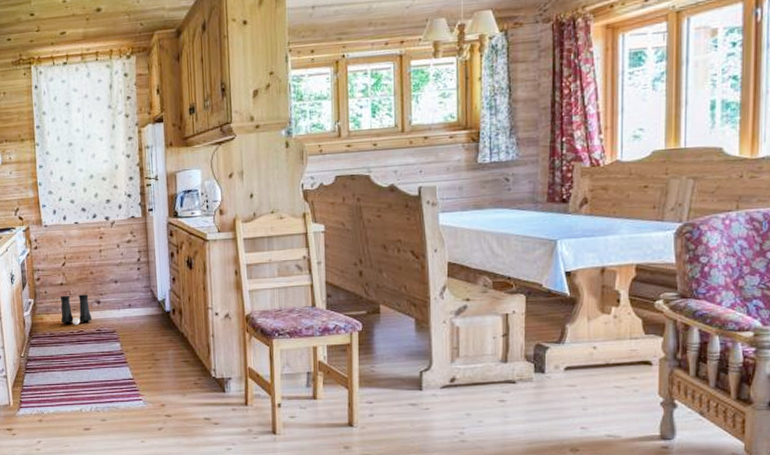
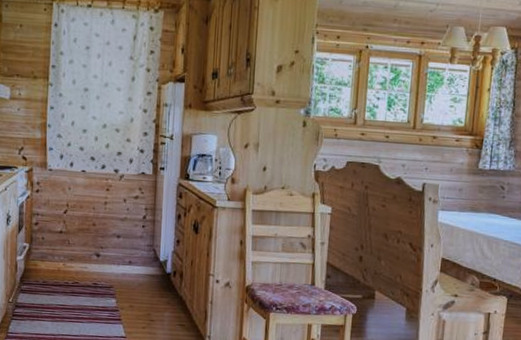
boots: present [60,294,92,325] -> none [57,243,89,276]

